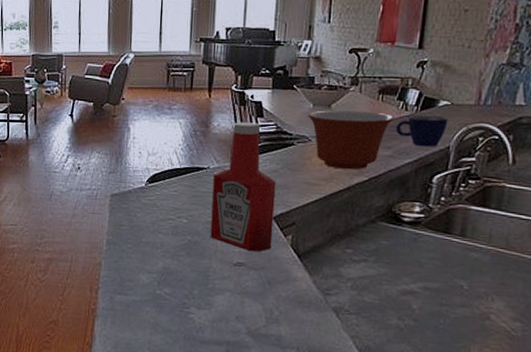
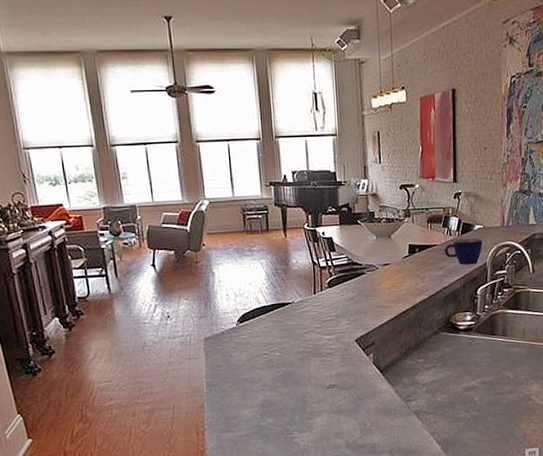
ketchup bottle: present [210,122,277,252] -> none [297,257,357,374]
mixing bowl: present [307,110,395,170] -> none [372,239,443,291]

